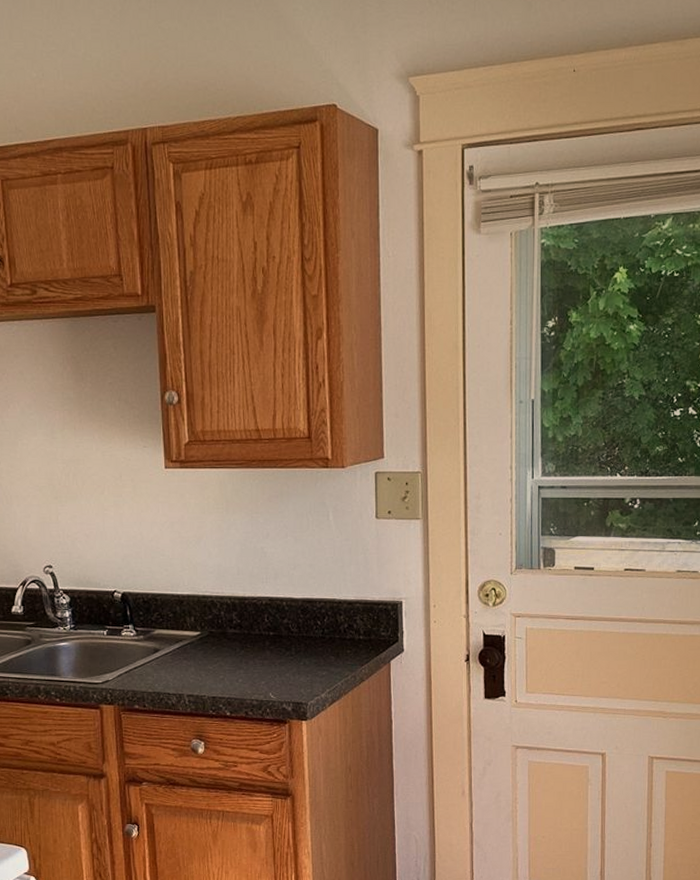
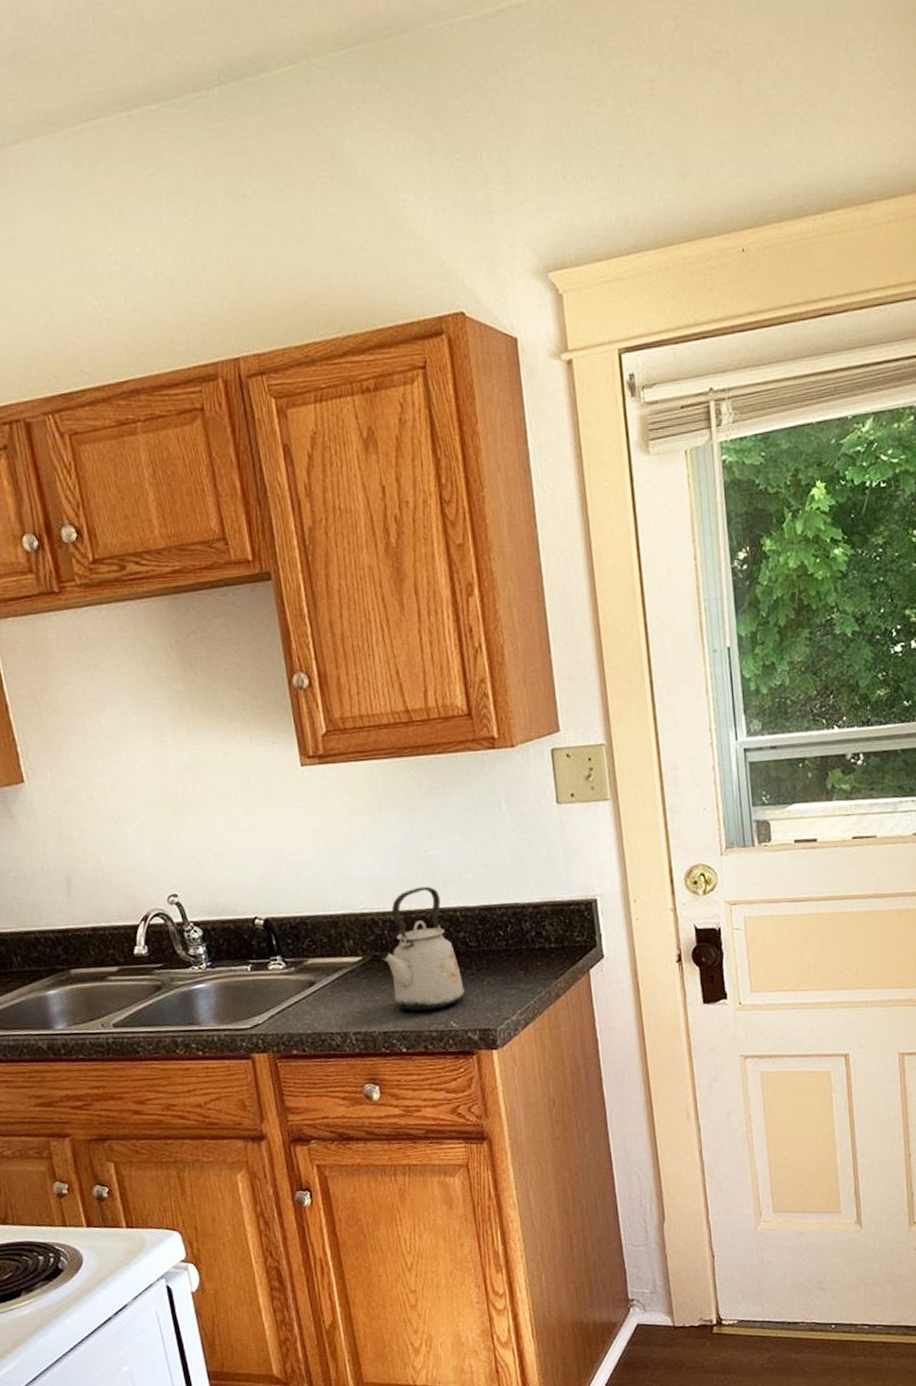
kettle: none [217,578,283,682] -> present [381,886,465,1011]

